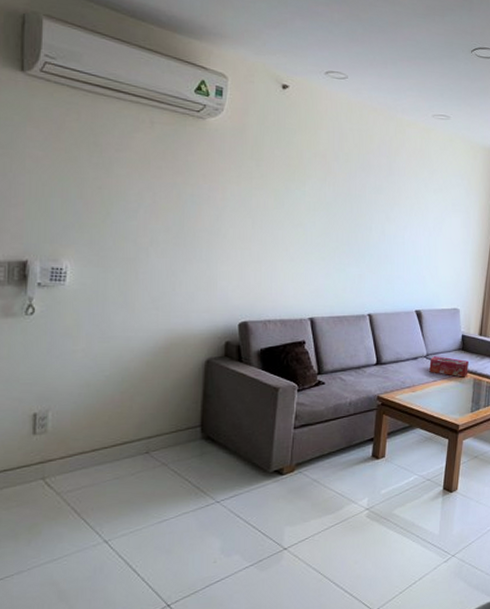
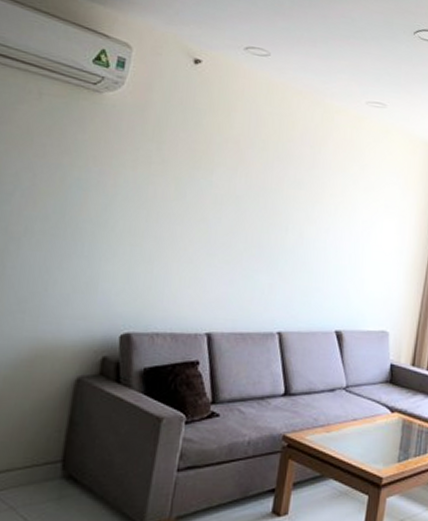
tissue box: present [429,356,468,378] -> none [348,388,397,417]

